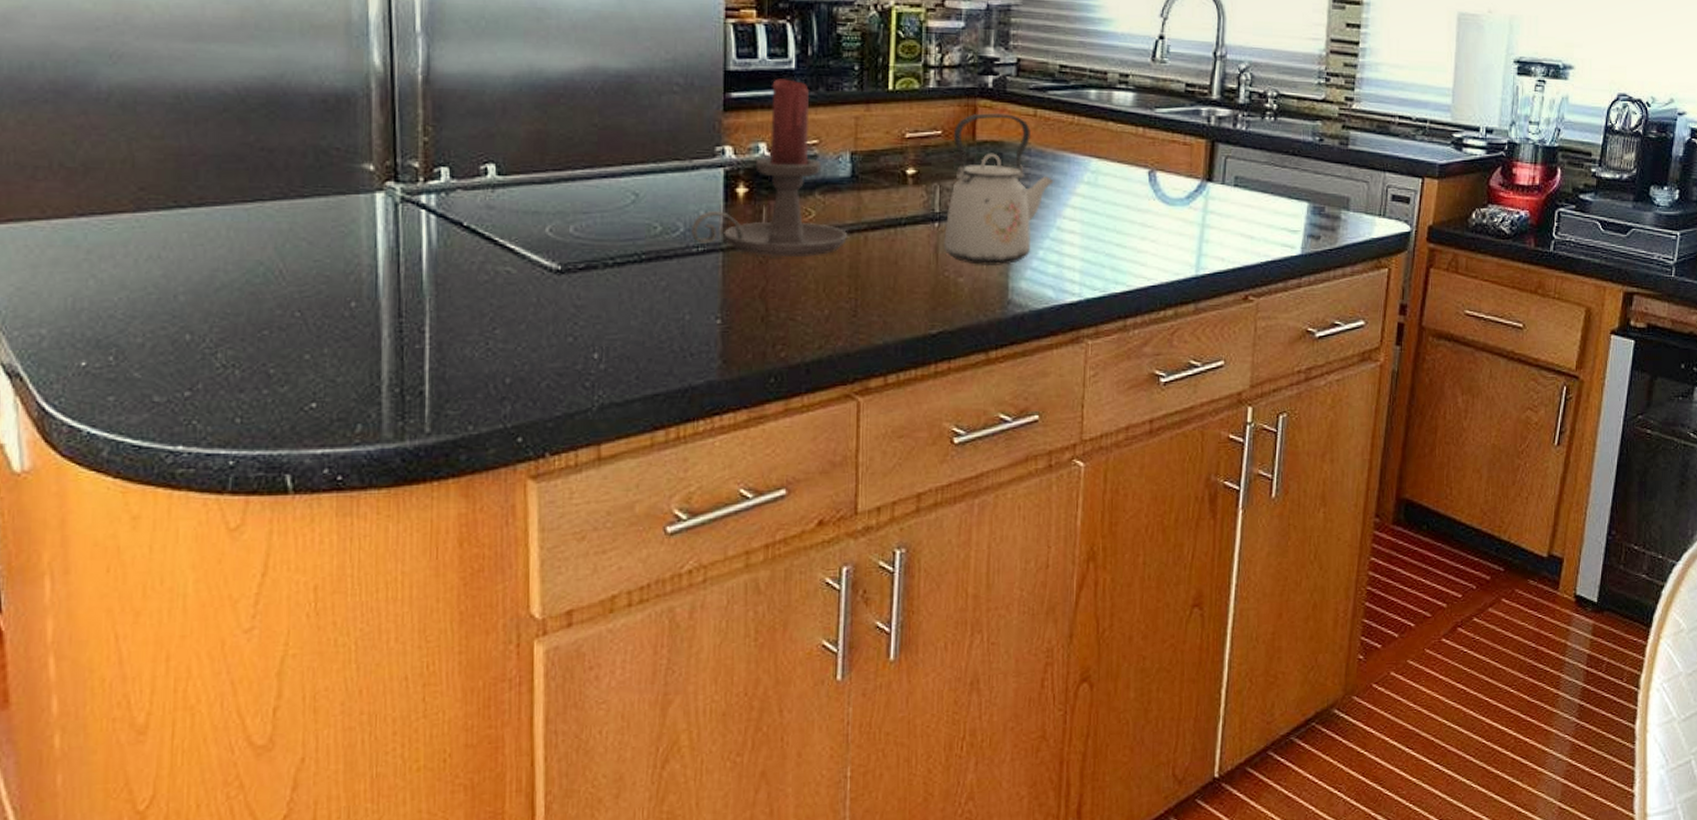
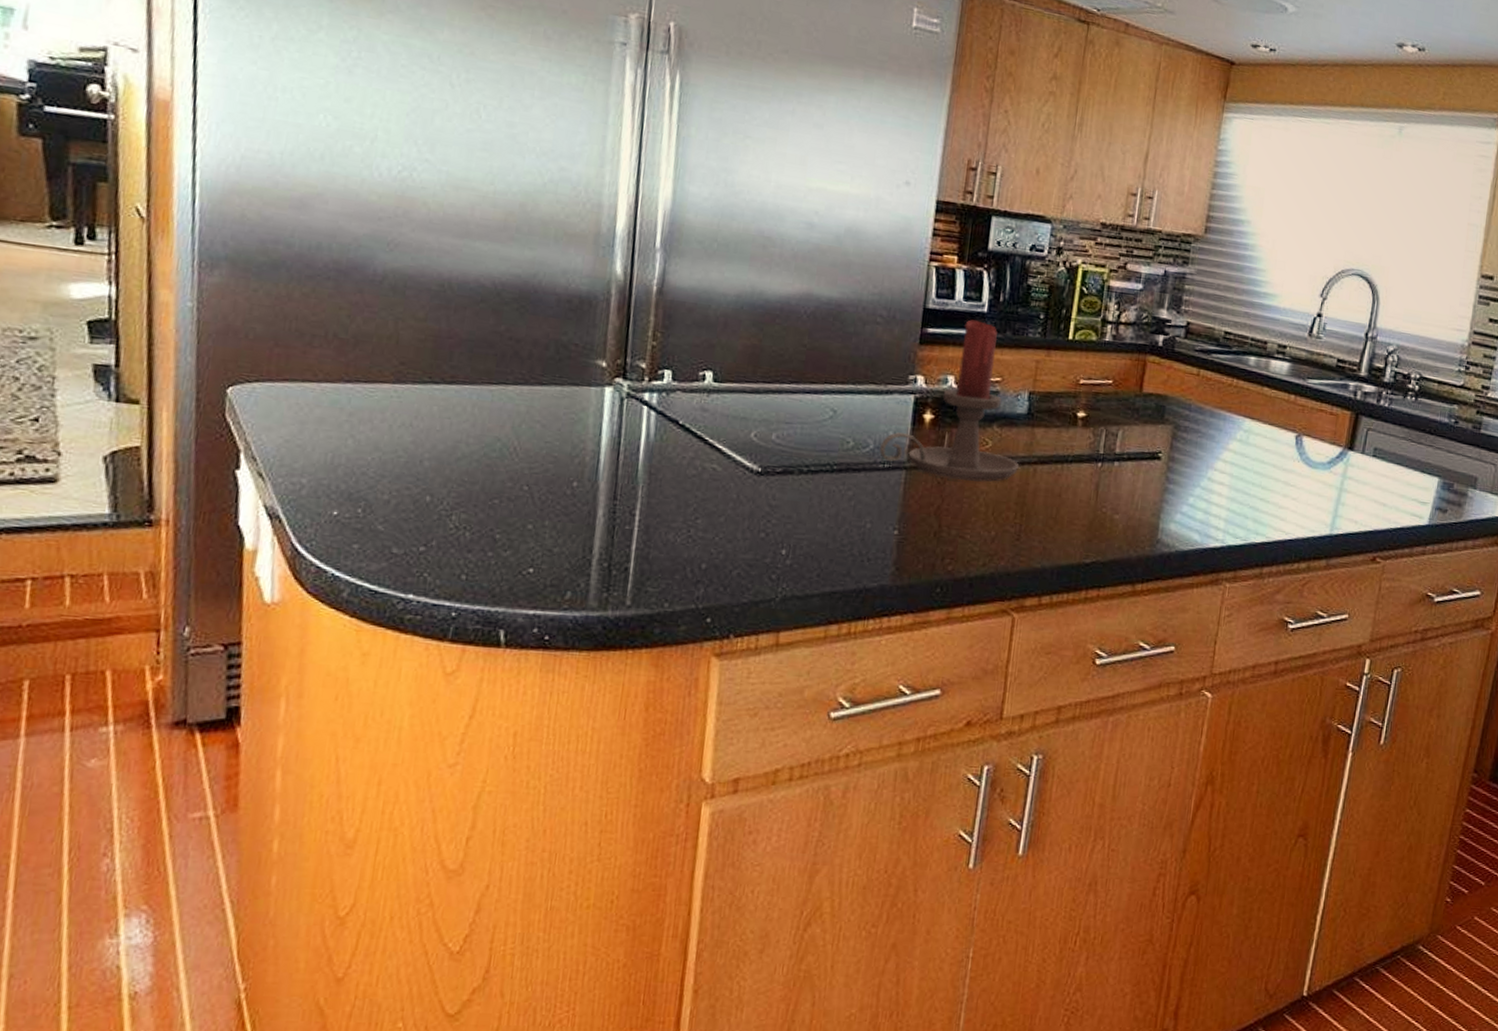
kettle: present [944,113,1054,267] -> none [1104,368,1209,507]

